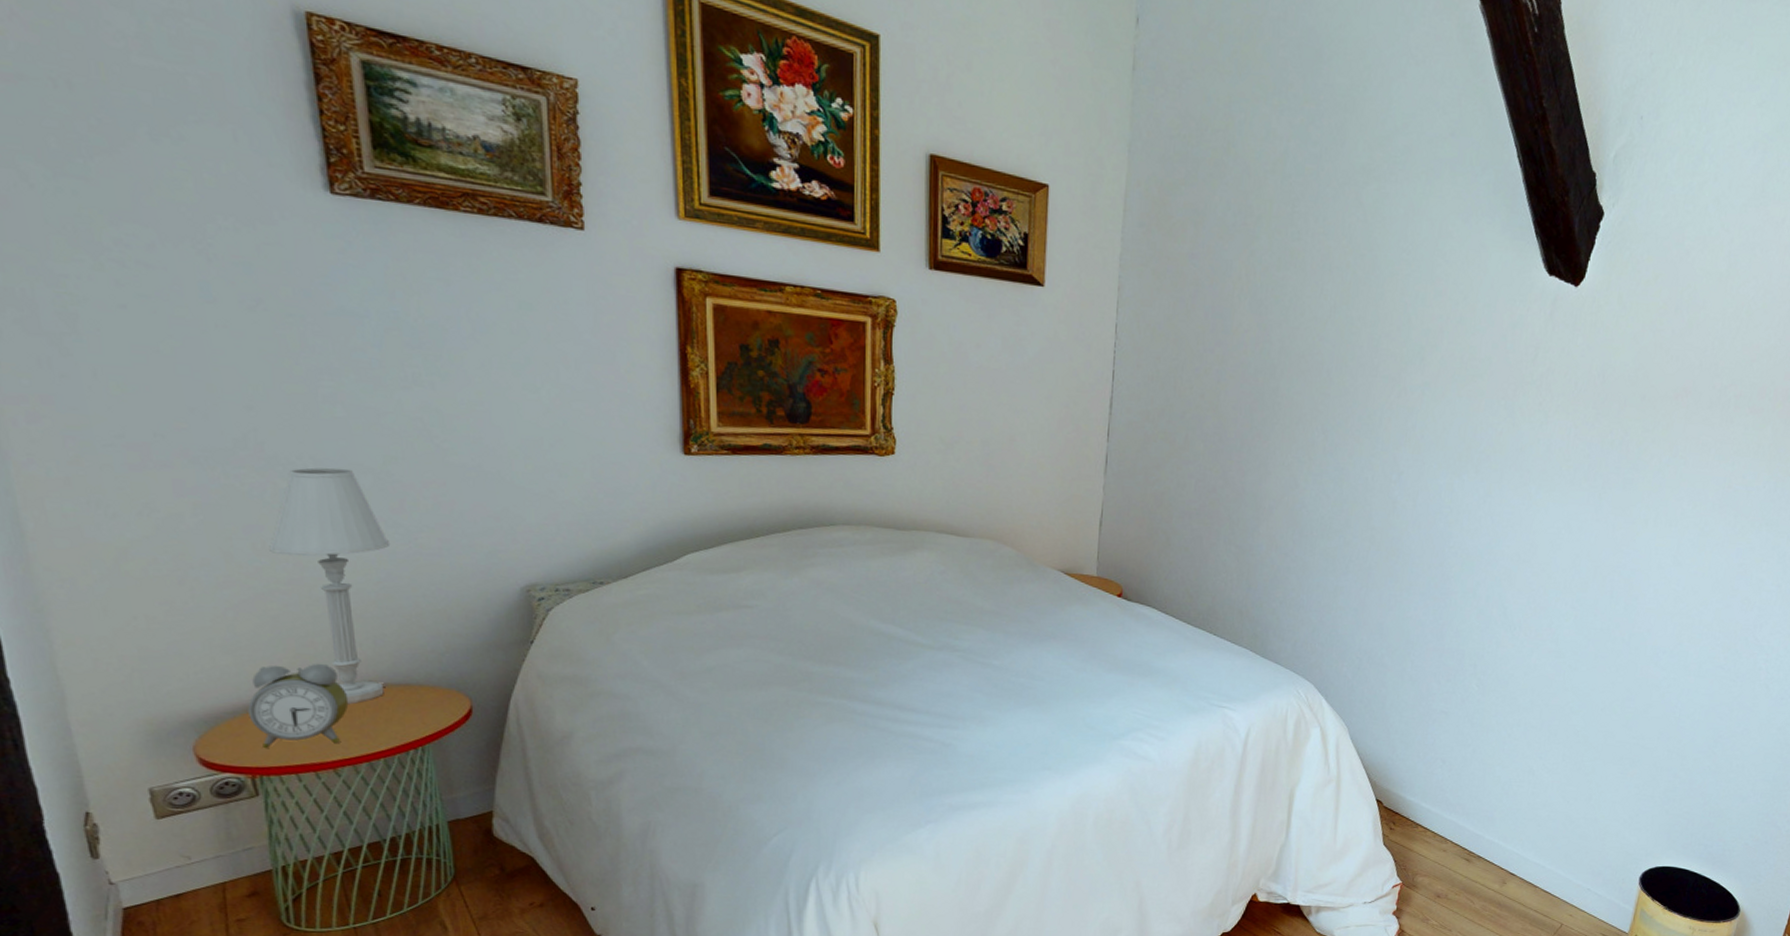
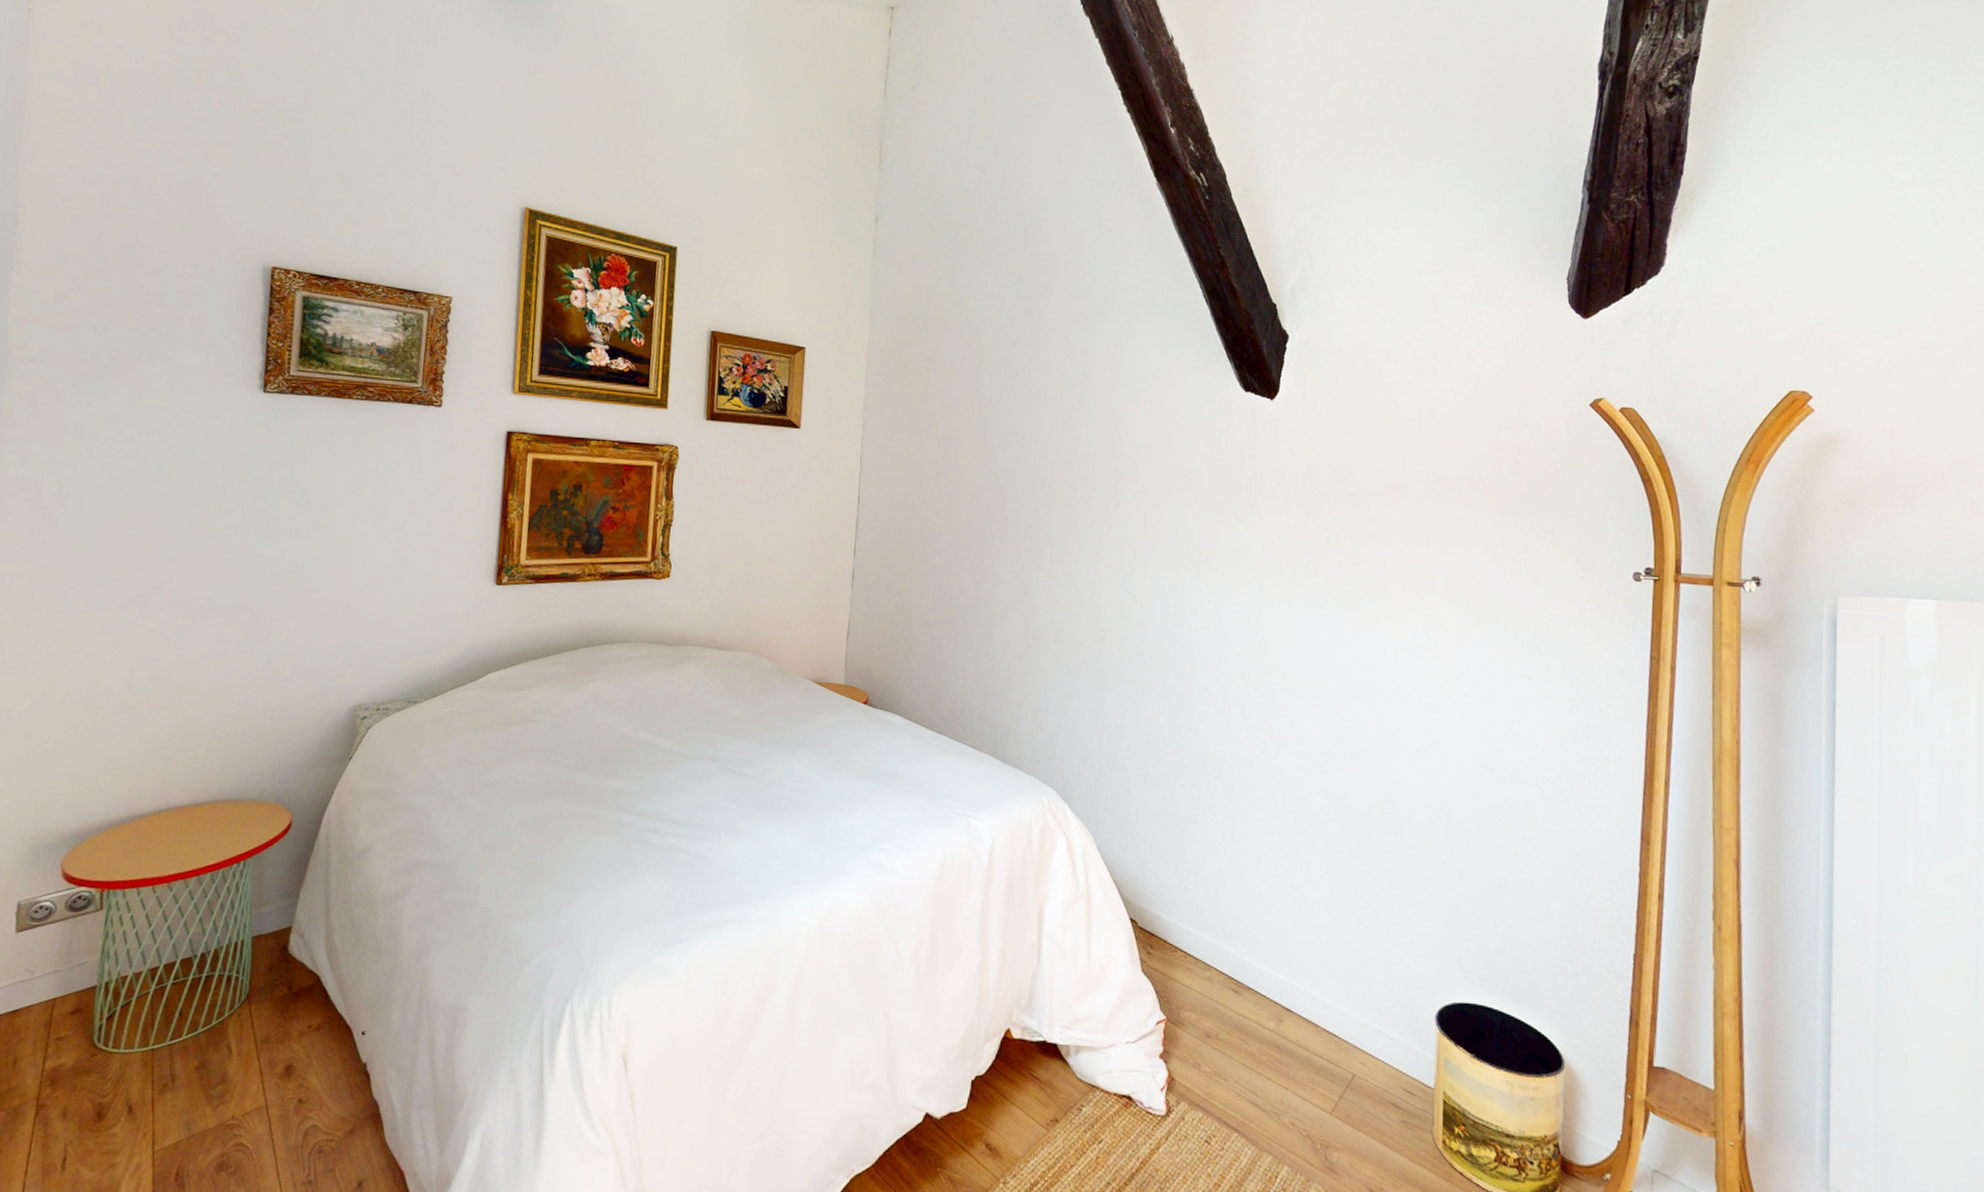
alarm clock: present [248,664,349,749] -> none [111,782,194,864]
table lamp: present [269,468,391,705] -> none [160,607,254,820]

